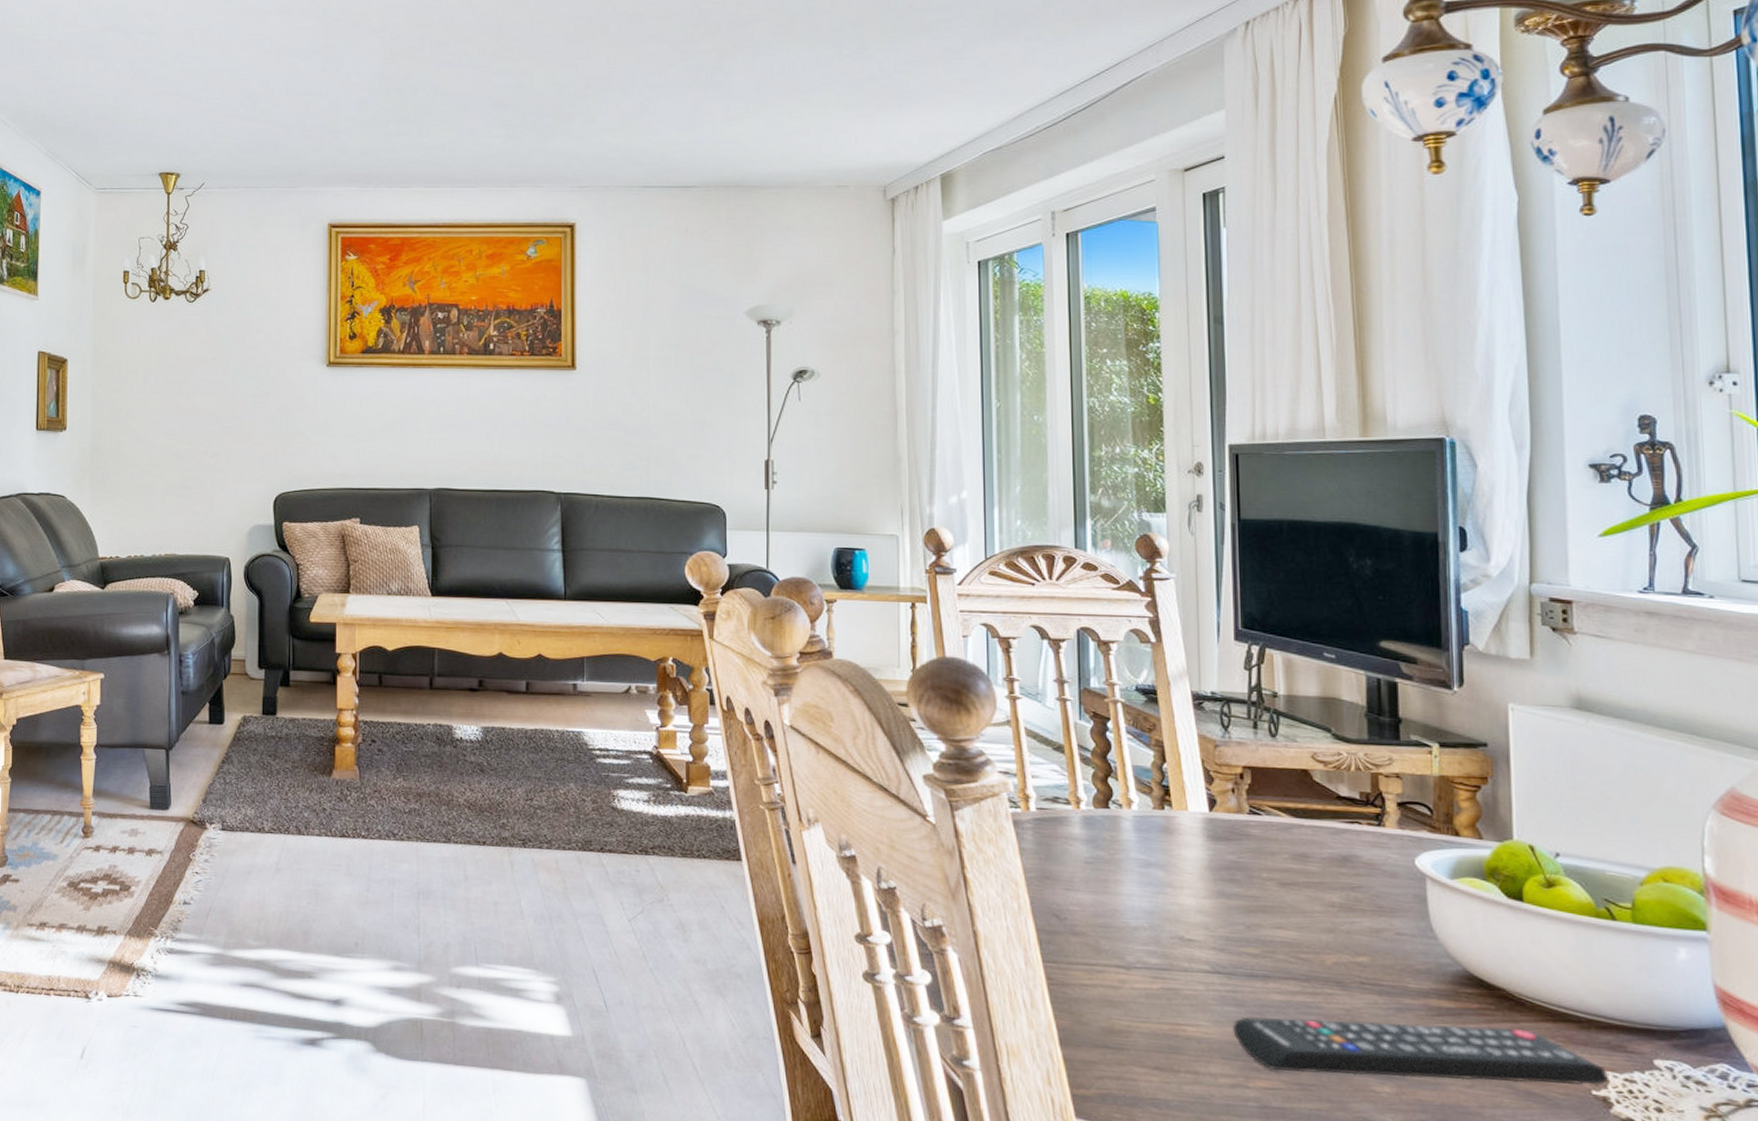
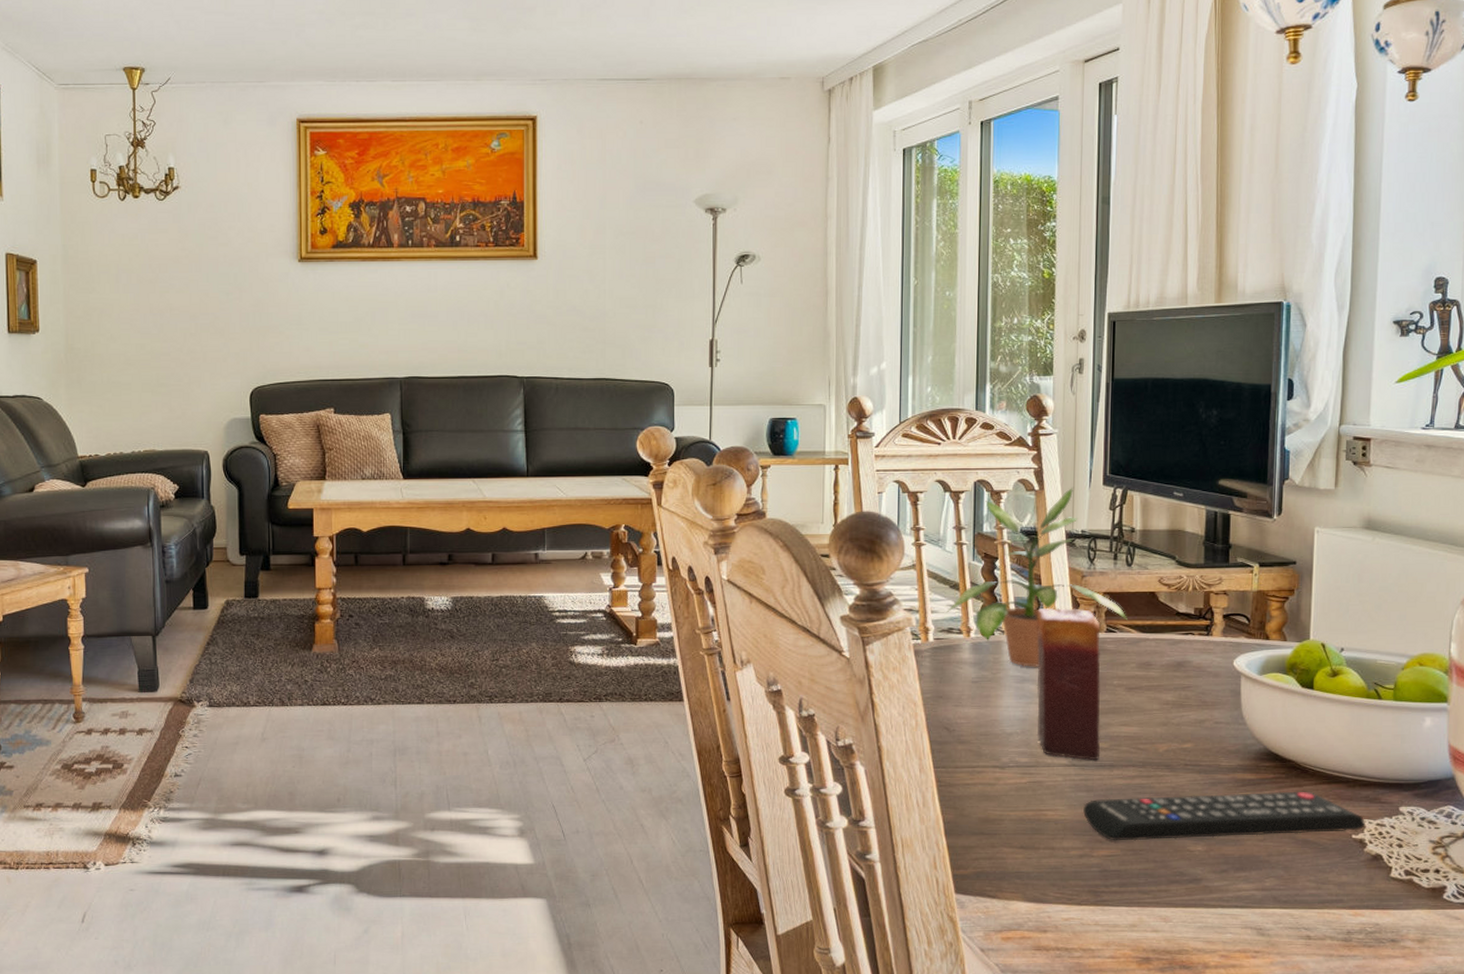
potted plant: none [1050,642,1275,851] -> present [947,488,1127,668]
candle: none [1160,780,1251,969] -> present [1036,607,1101,761]

